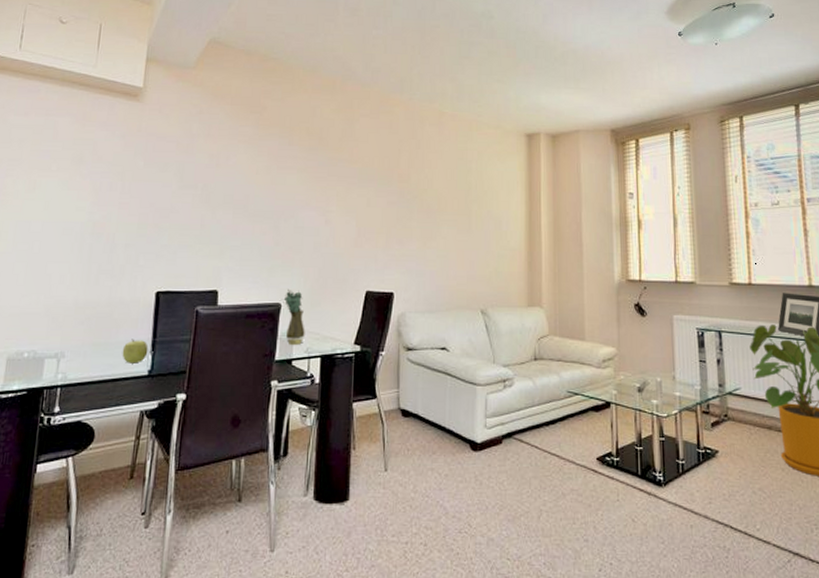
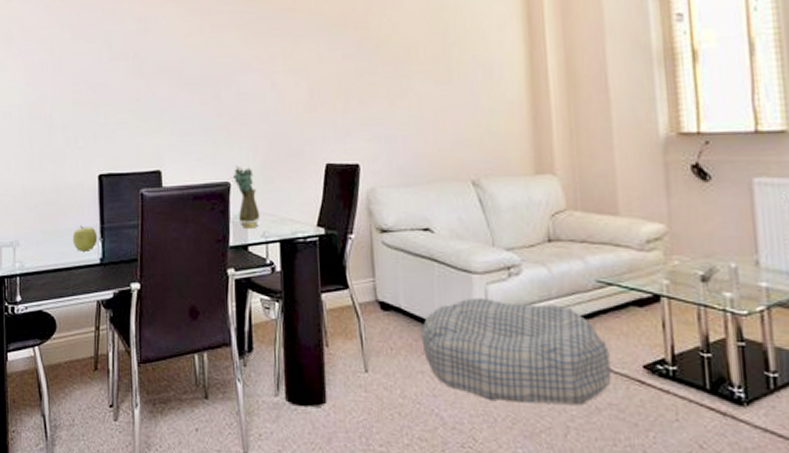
dog bed: none [433,406,574,492] -> present [421,298,612,404]

